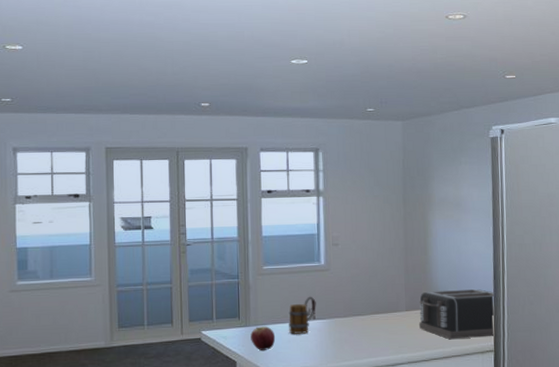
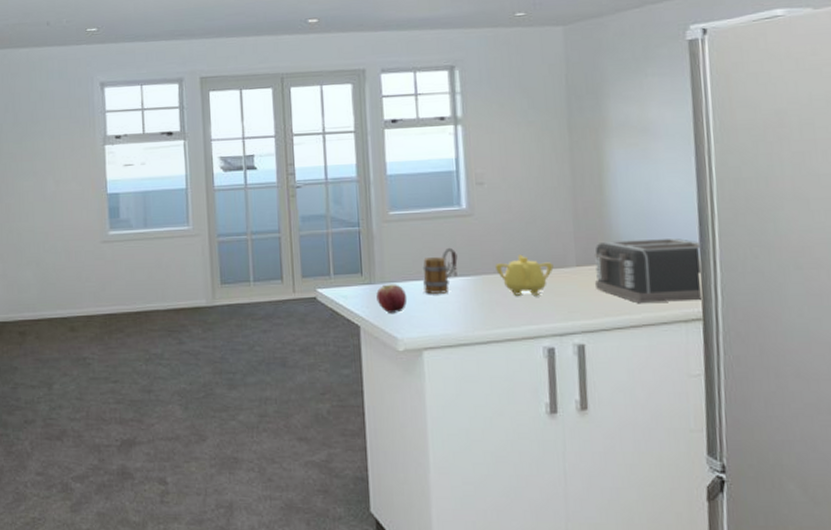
teapot: none [344,302,389,335] -> present [494,254,554,296]

